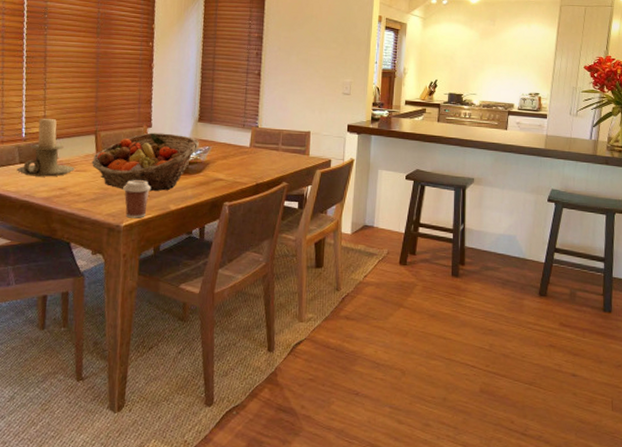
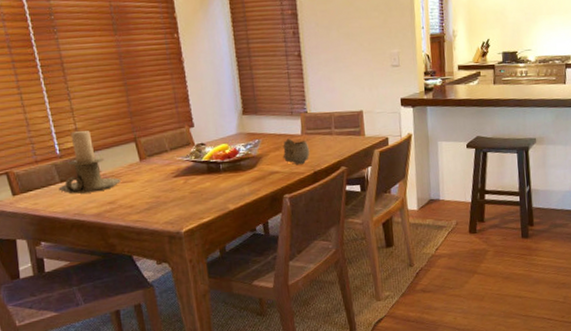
fruit basket: present [91,132,199,192] -> none [137,130,248,196]
coffee cup: present [123,180,152,219] -> none [176,183,206,223]
mug: none [229,149,256,175] -> present [283,138,310,164]

